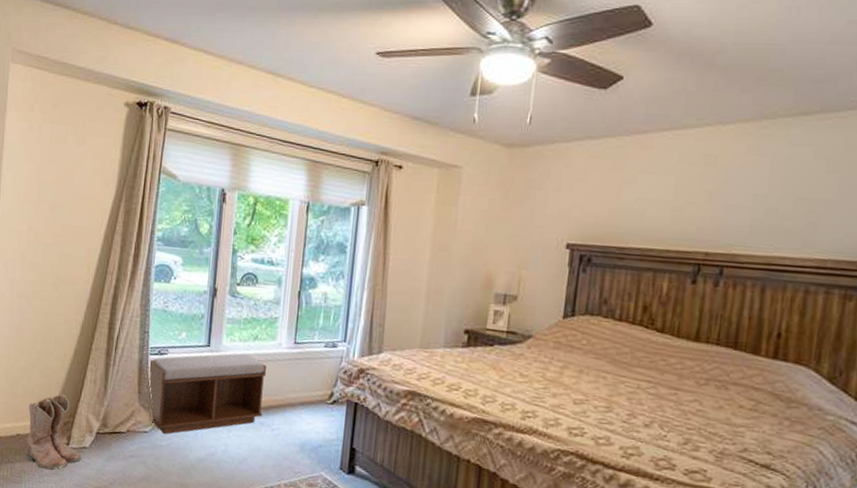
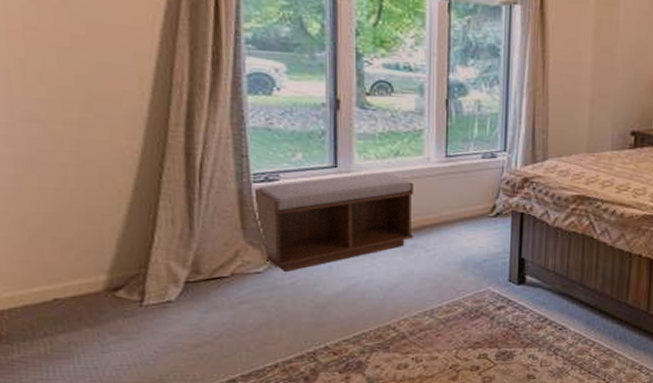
boots: present [25,394,82,470] -> none [68,241,167,335]

